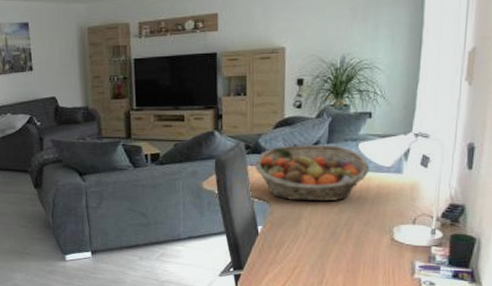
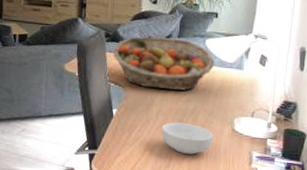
cereal bowl: none [313,235,370,268] -> present [162,122,213,155]

